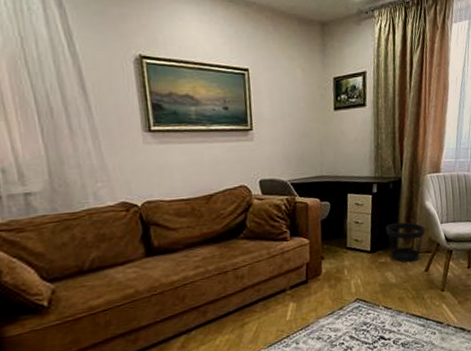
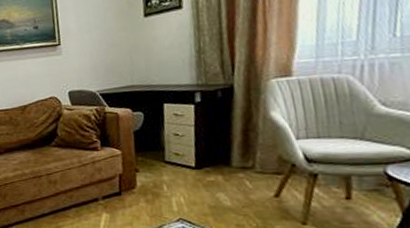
wastebasket: present [385,222,426,263] -> none [213,136,273,185]

